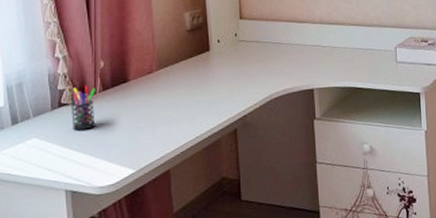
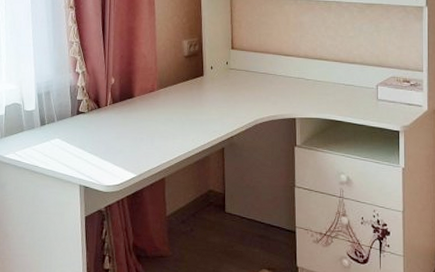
pen holder: present [70,84,97,130] -> none [86,97,108,136]

